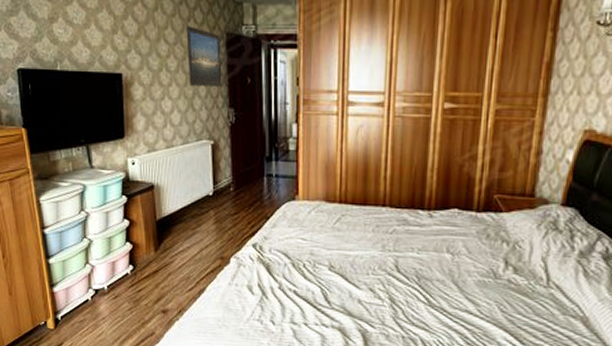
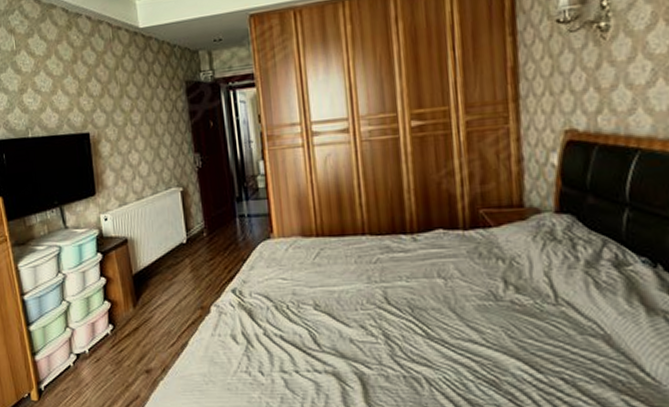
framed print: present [186,25,222,86] -> none [146,79,186,136]

